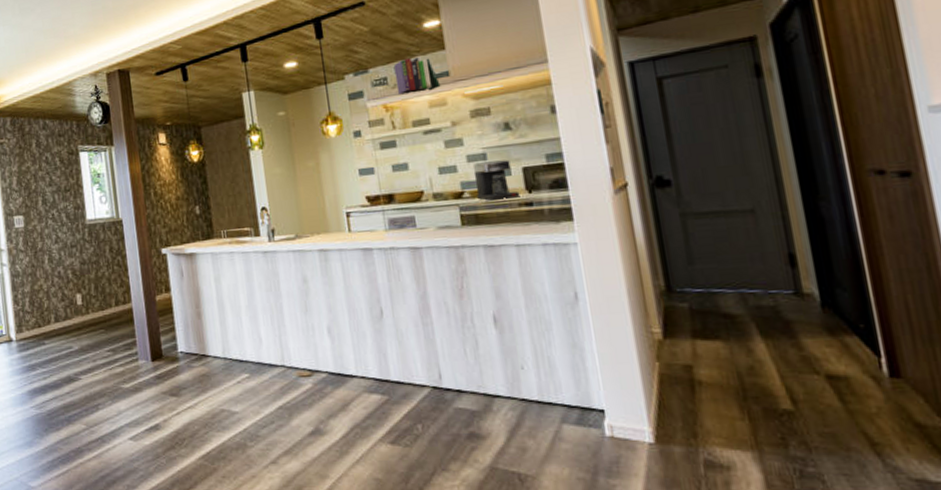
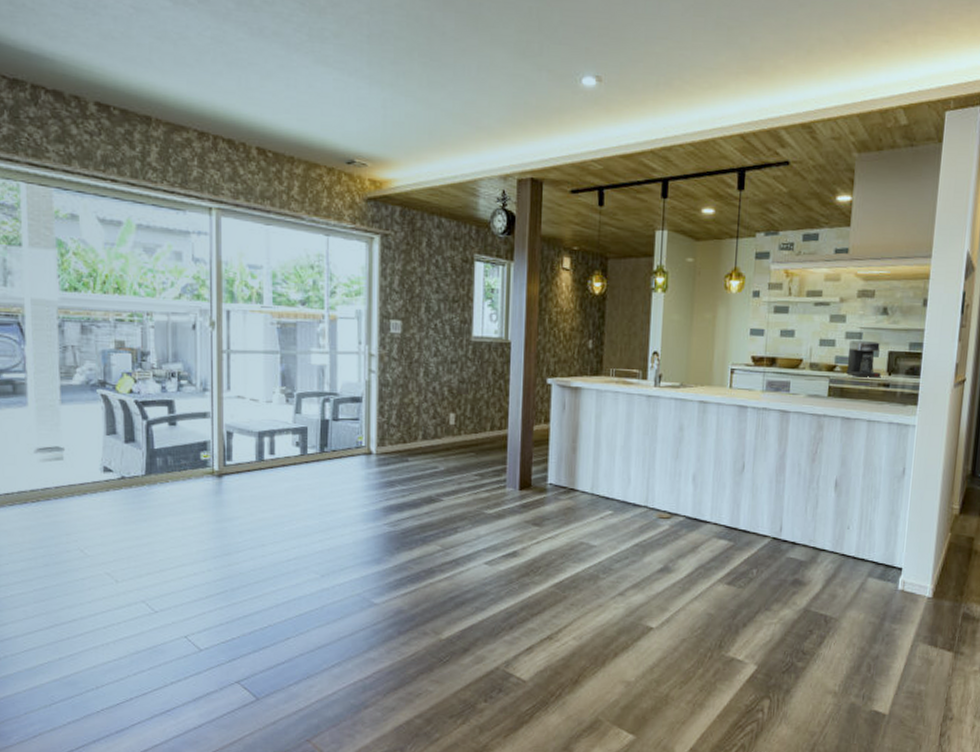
books: present [393,57,441,95] -> none [800,227,839,264]

